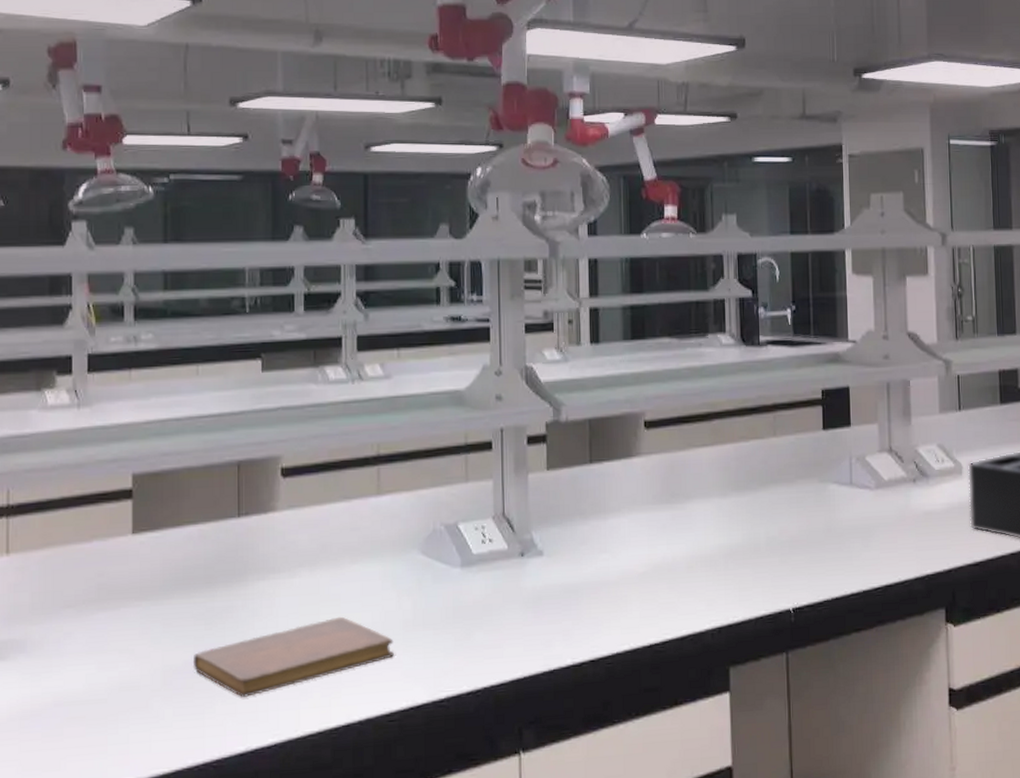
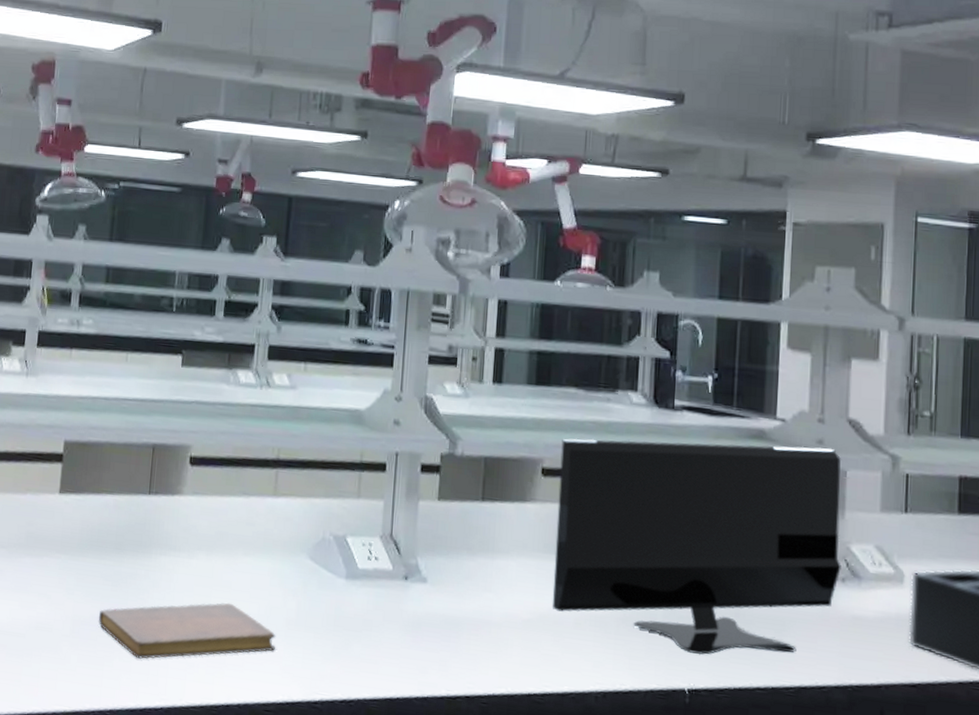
monitor: none [660,362,912,575] -> present [551,438,841,655]

